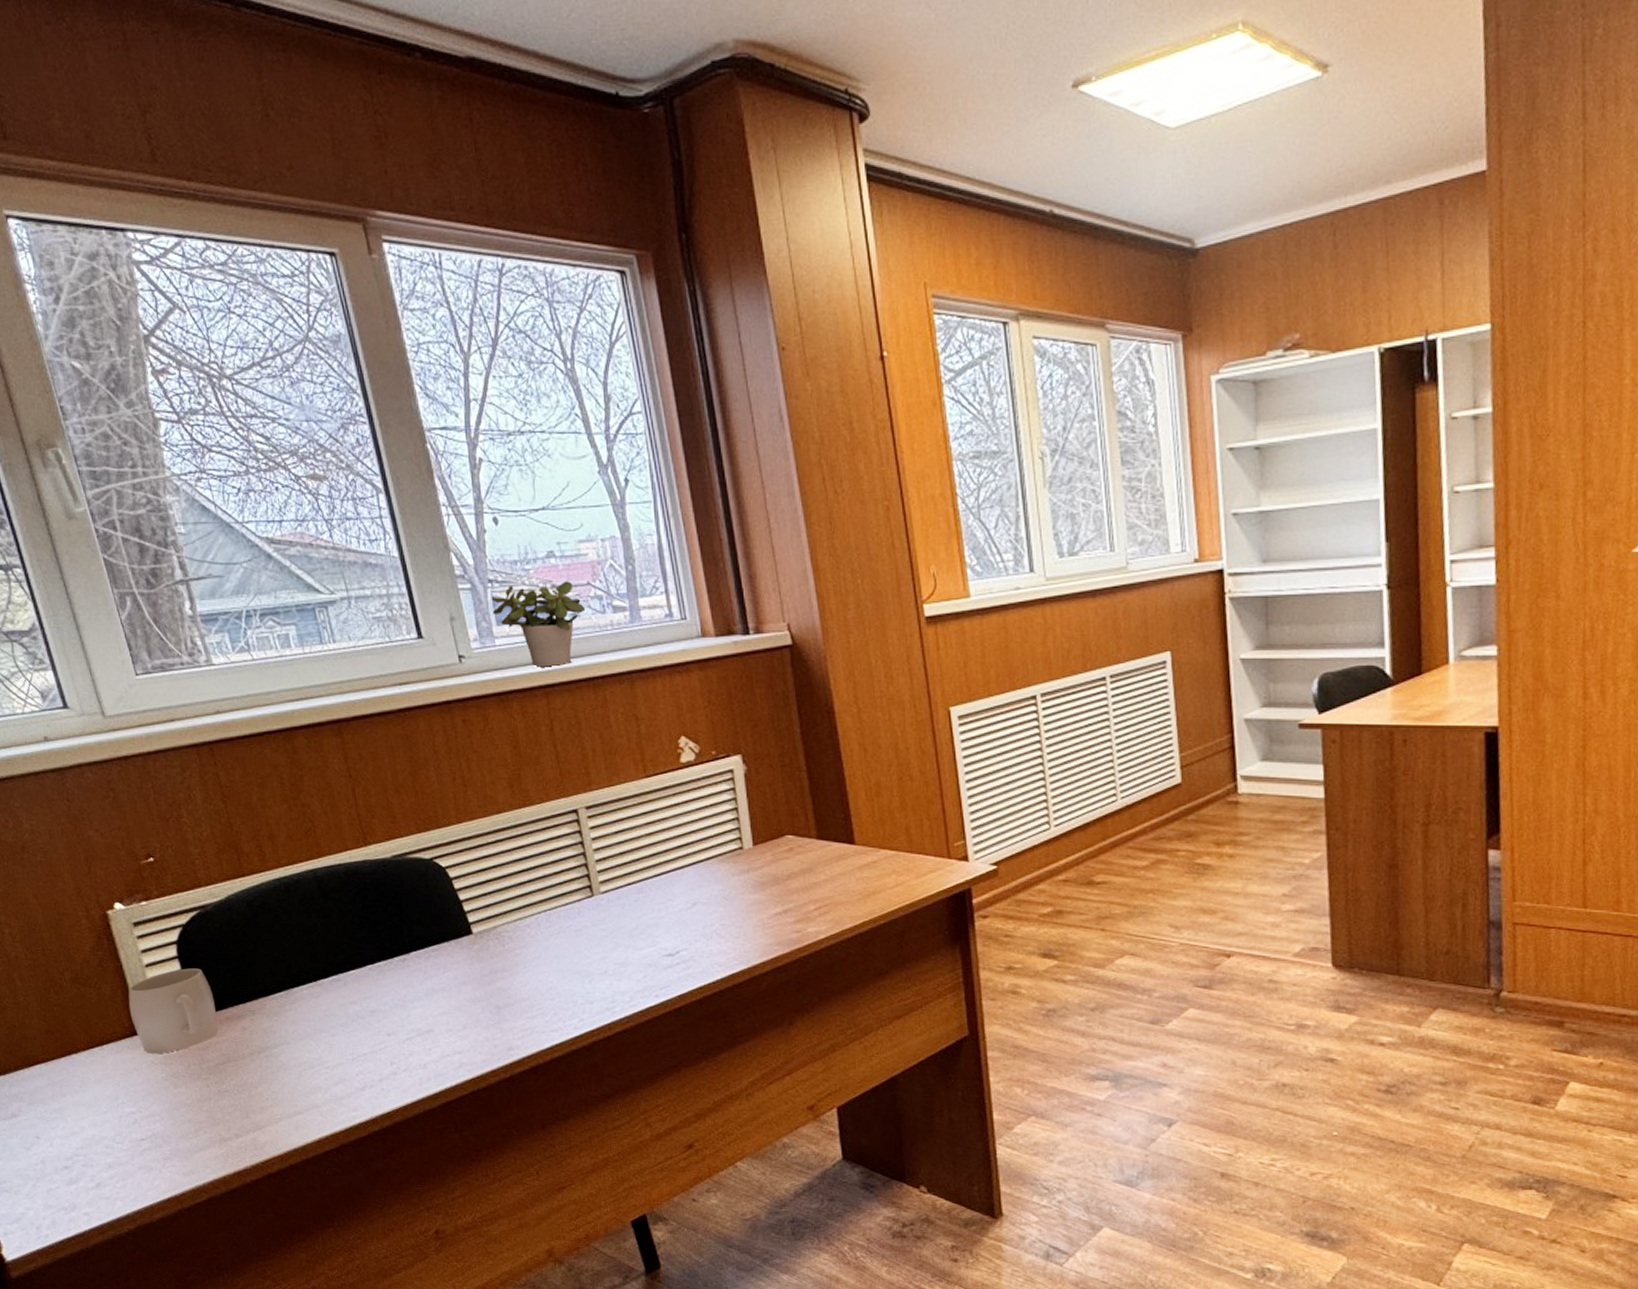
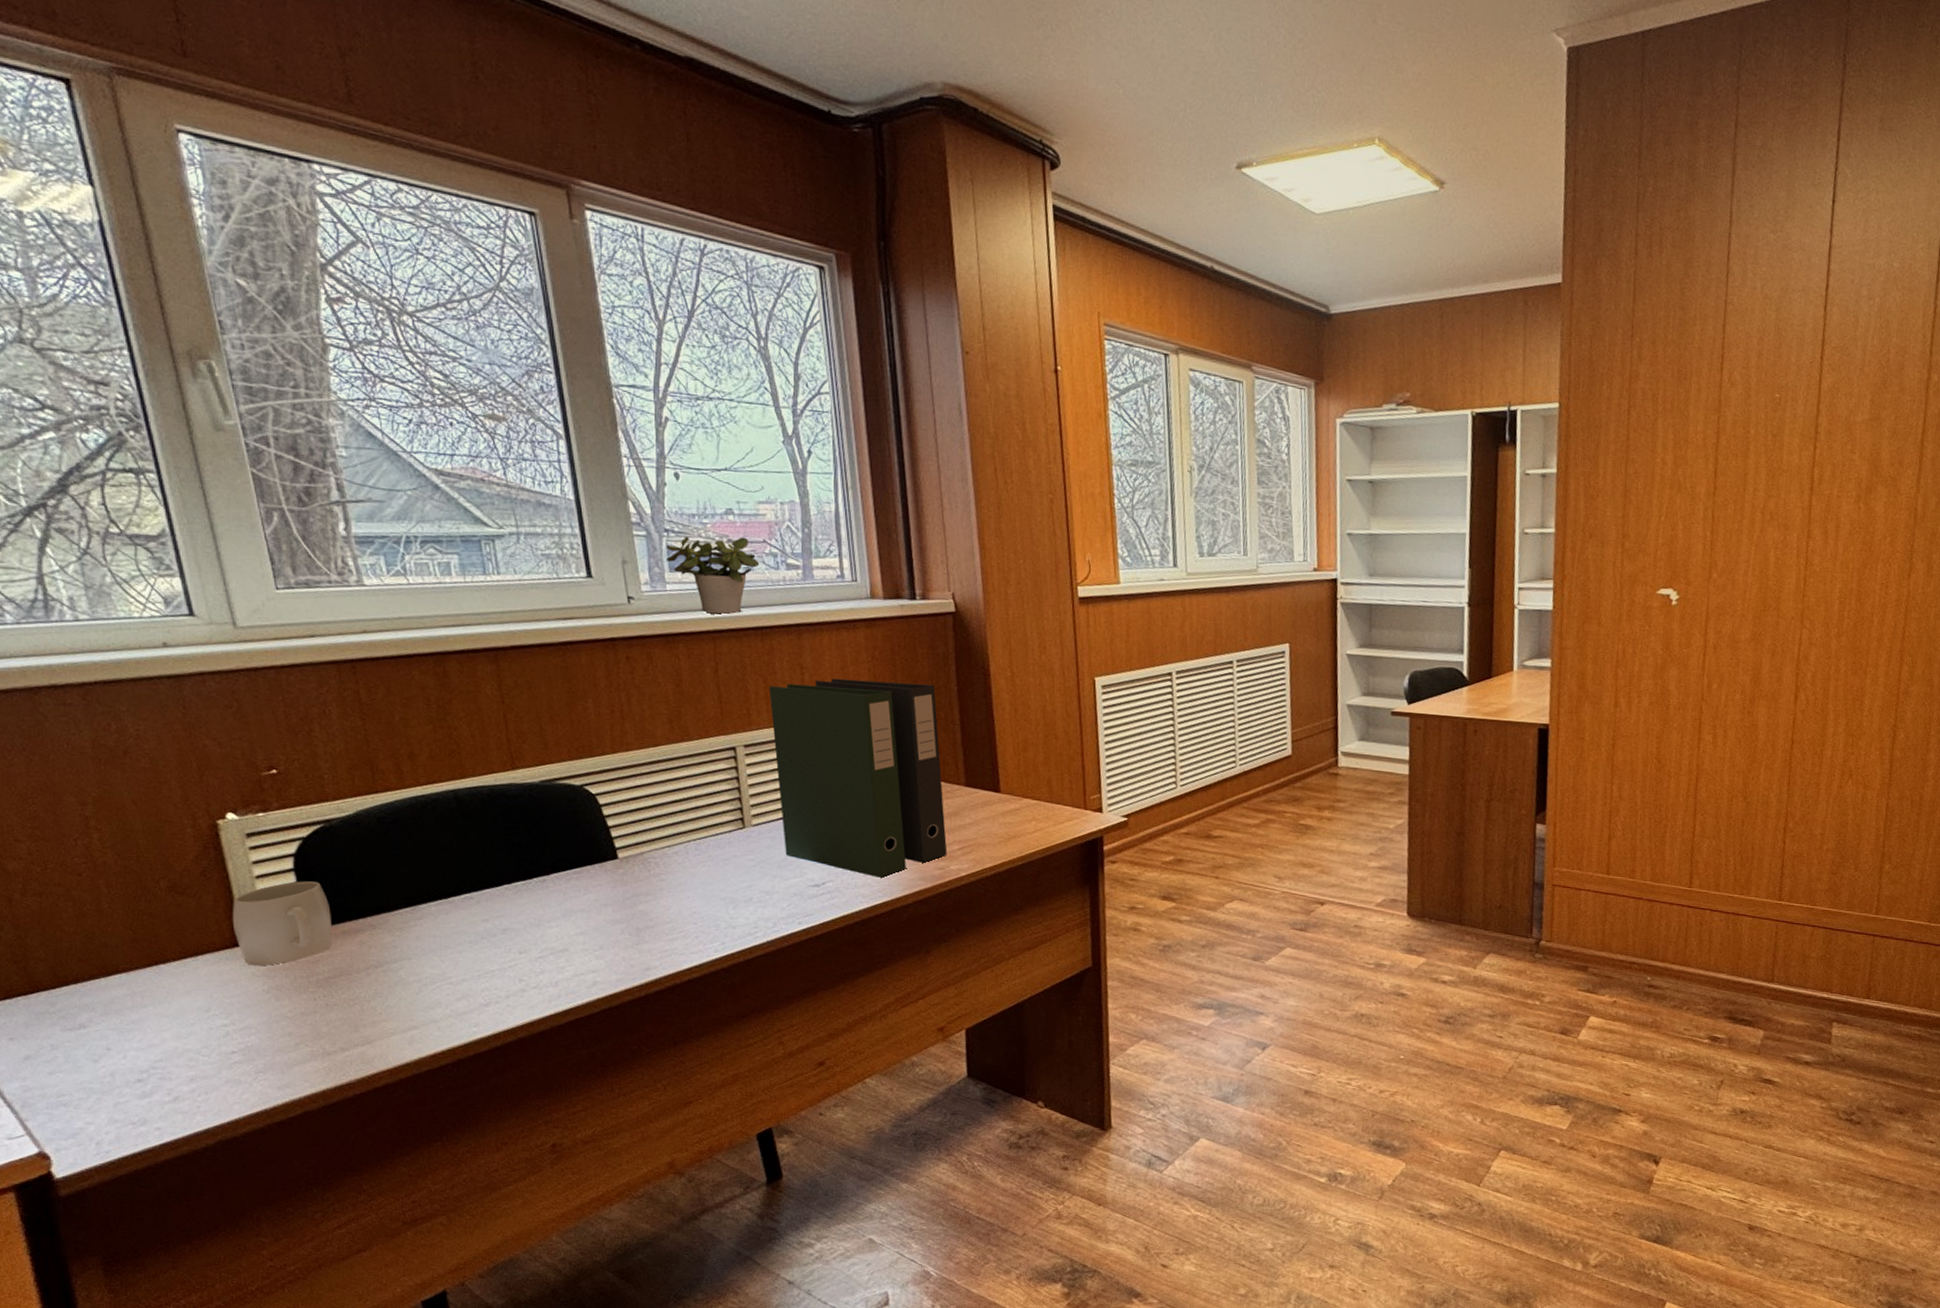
binder: none [606,727,804,944] -> present [769,678,947,878]

